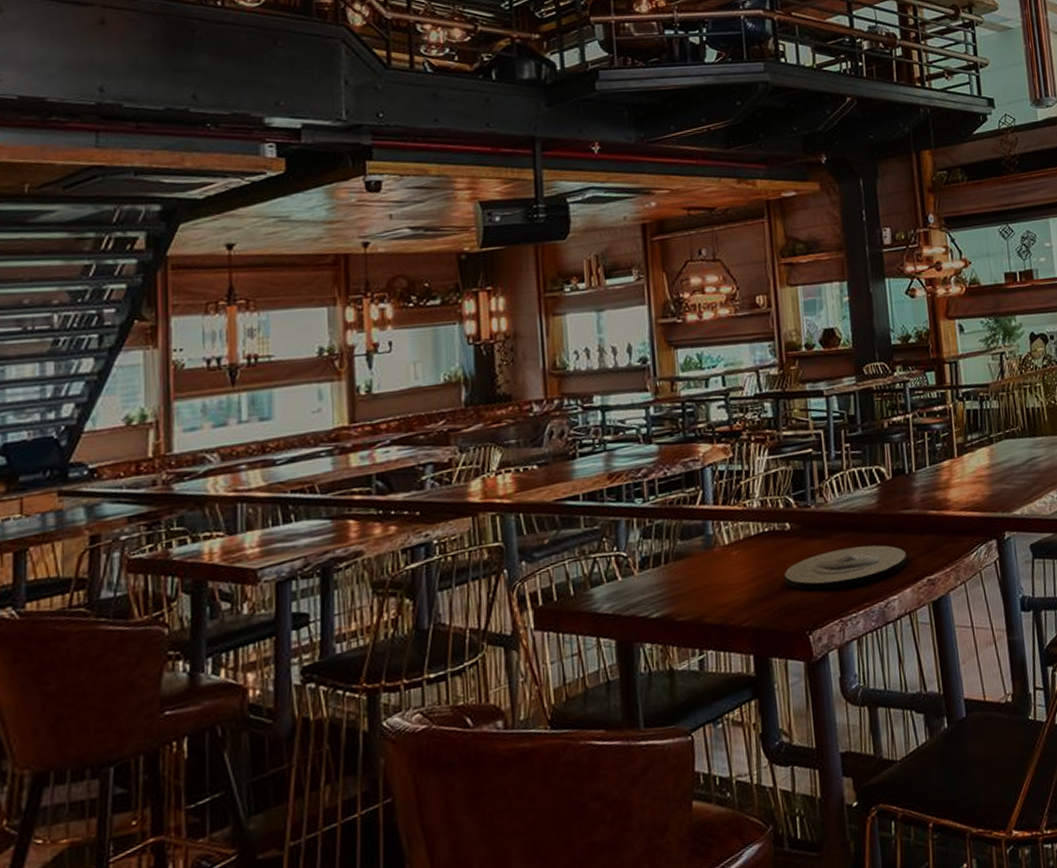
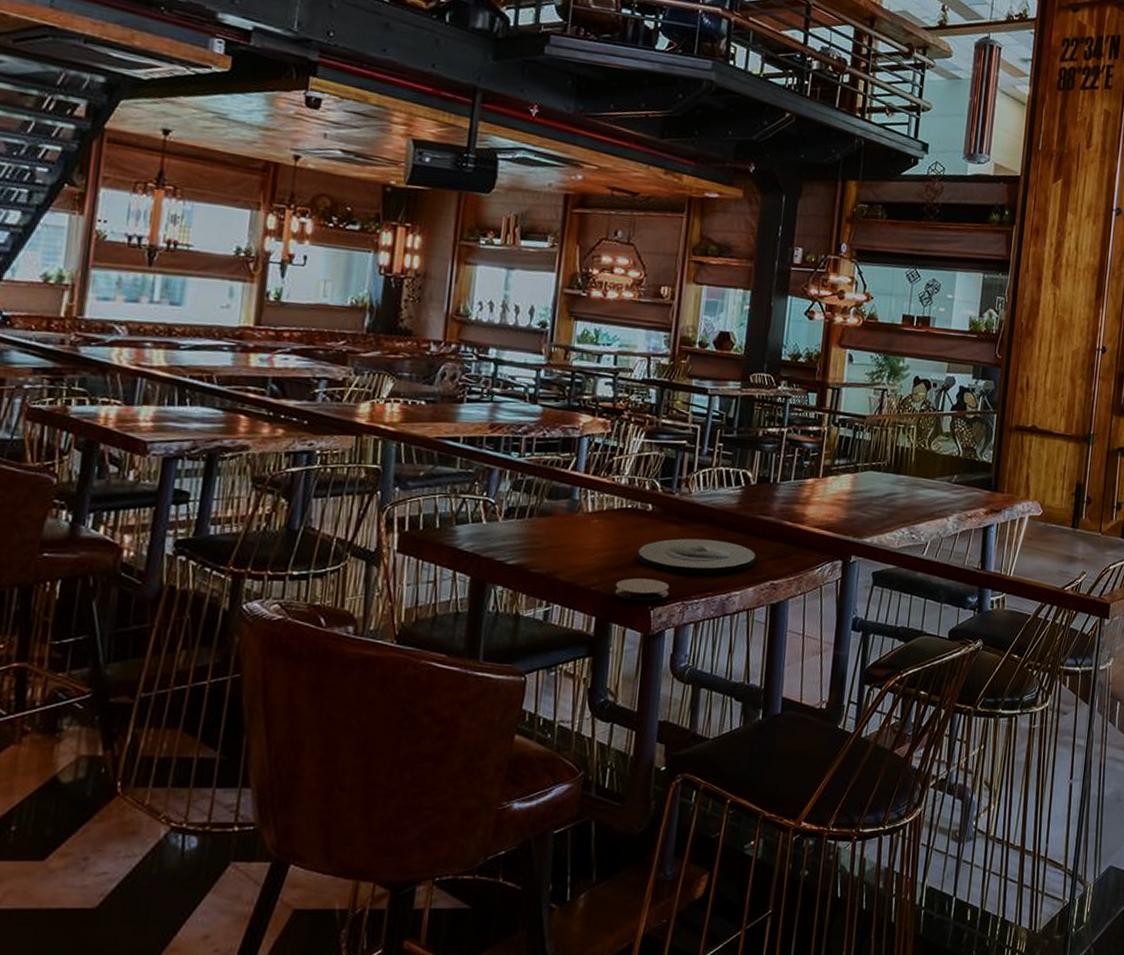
coaster: none [767,601,825,629] -> present [614,578,670,601]

